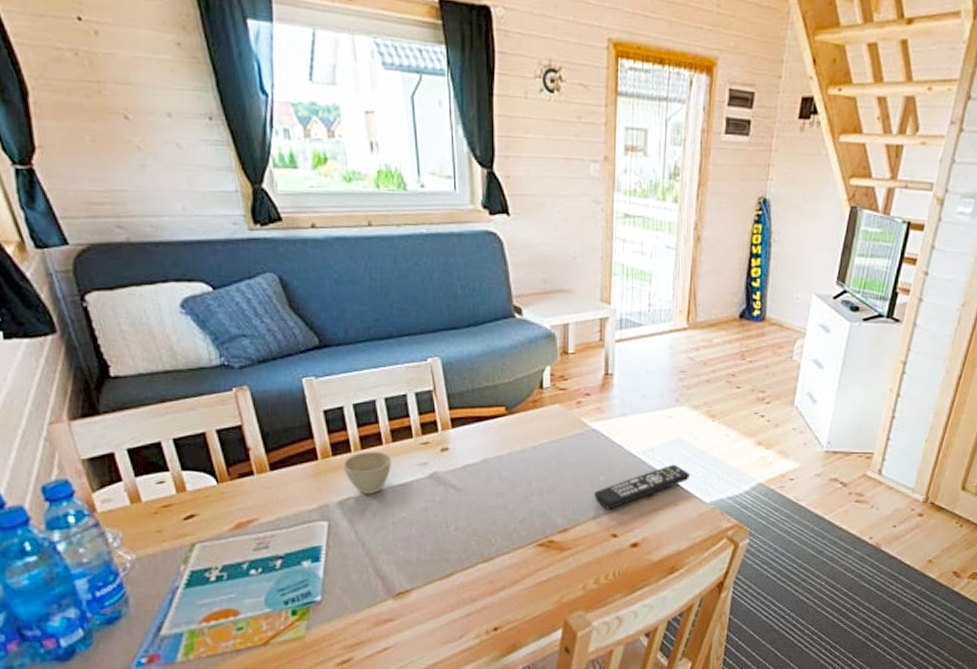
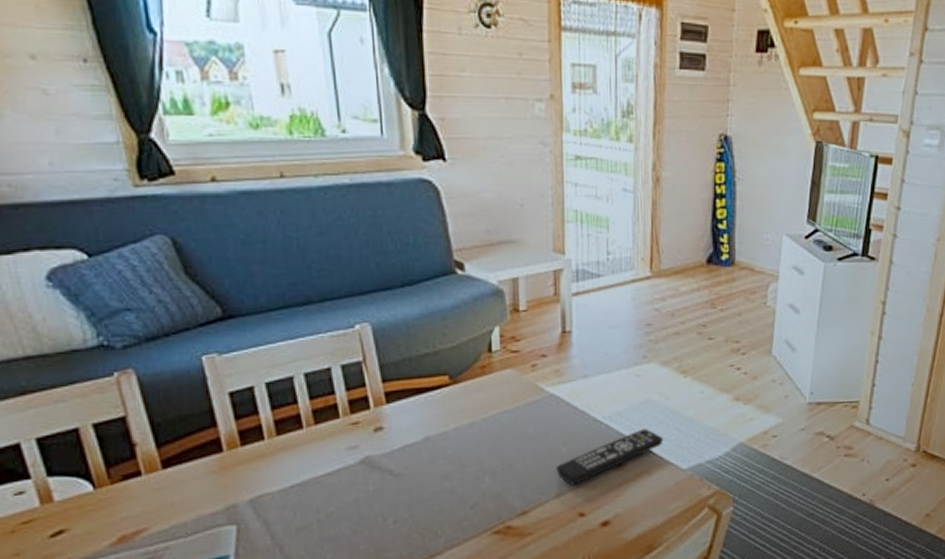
cup: present [342,451,391,494] -> none [253,436,314,489]

